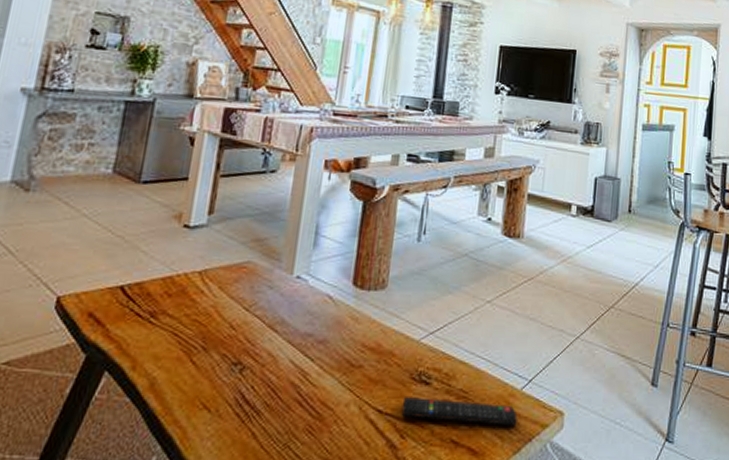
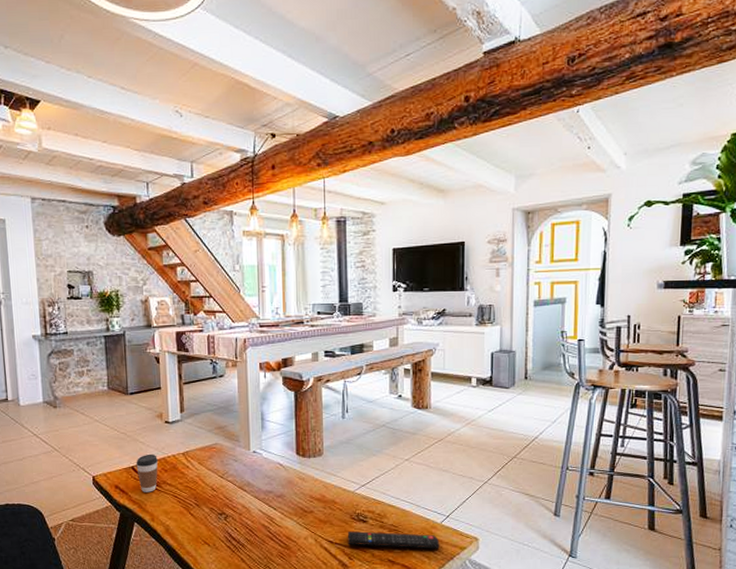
coffee cup: none [126,270,162,326] -> present [136,455,158,492]

